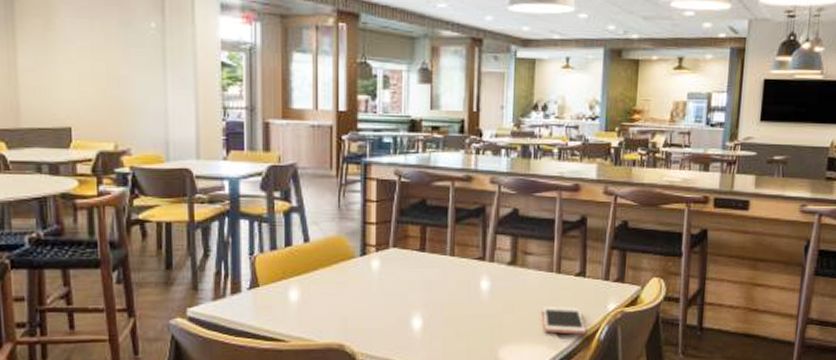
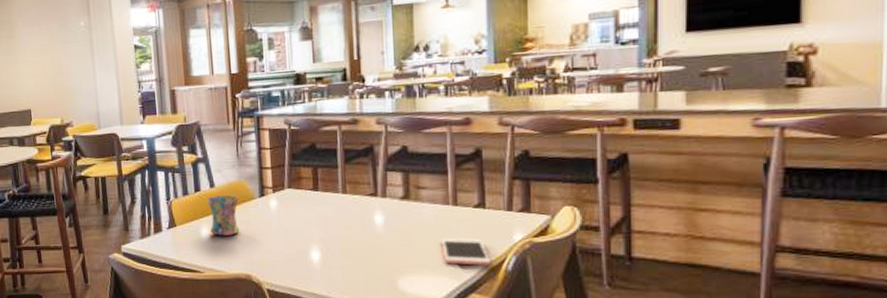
mug: none [299,252,337,299] -> present [207,195,240,236]

